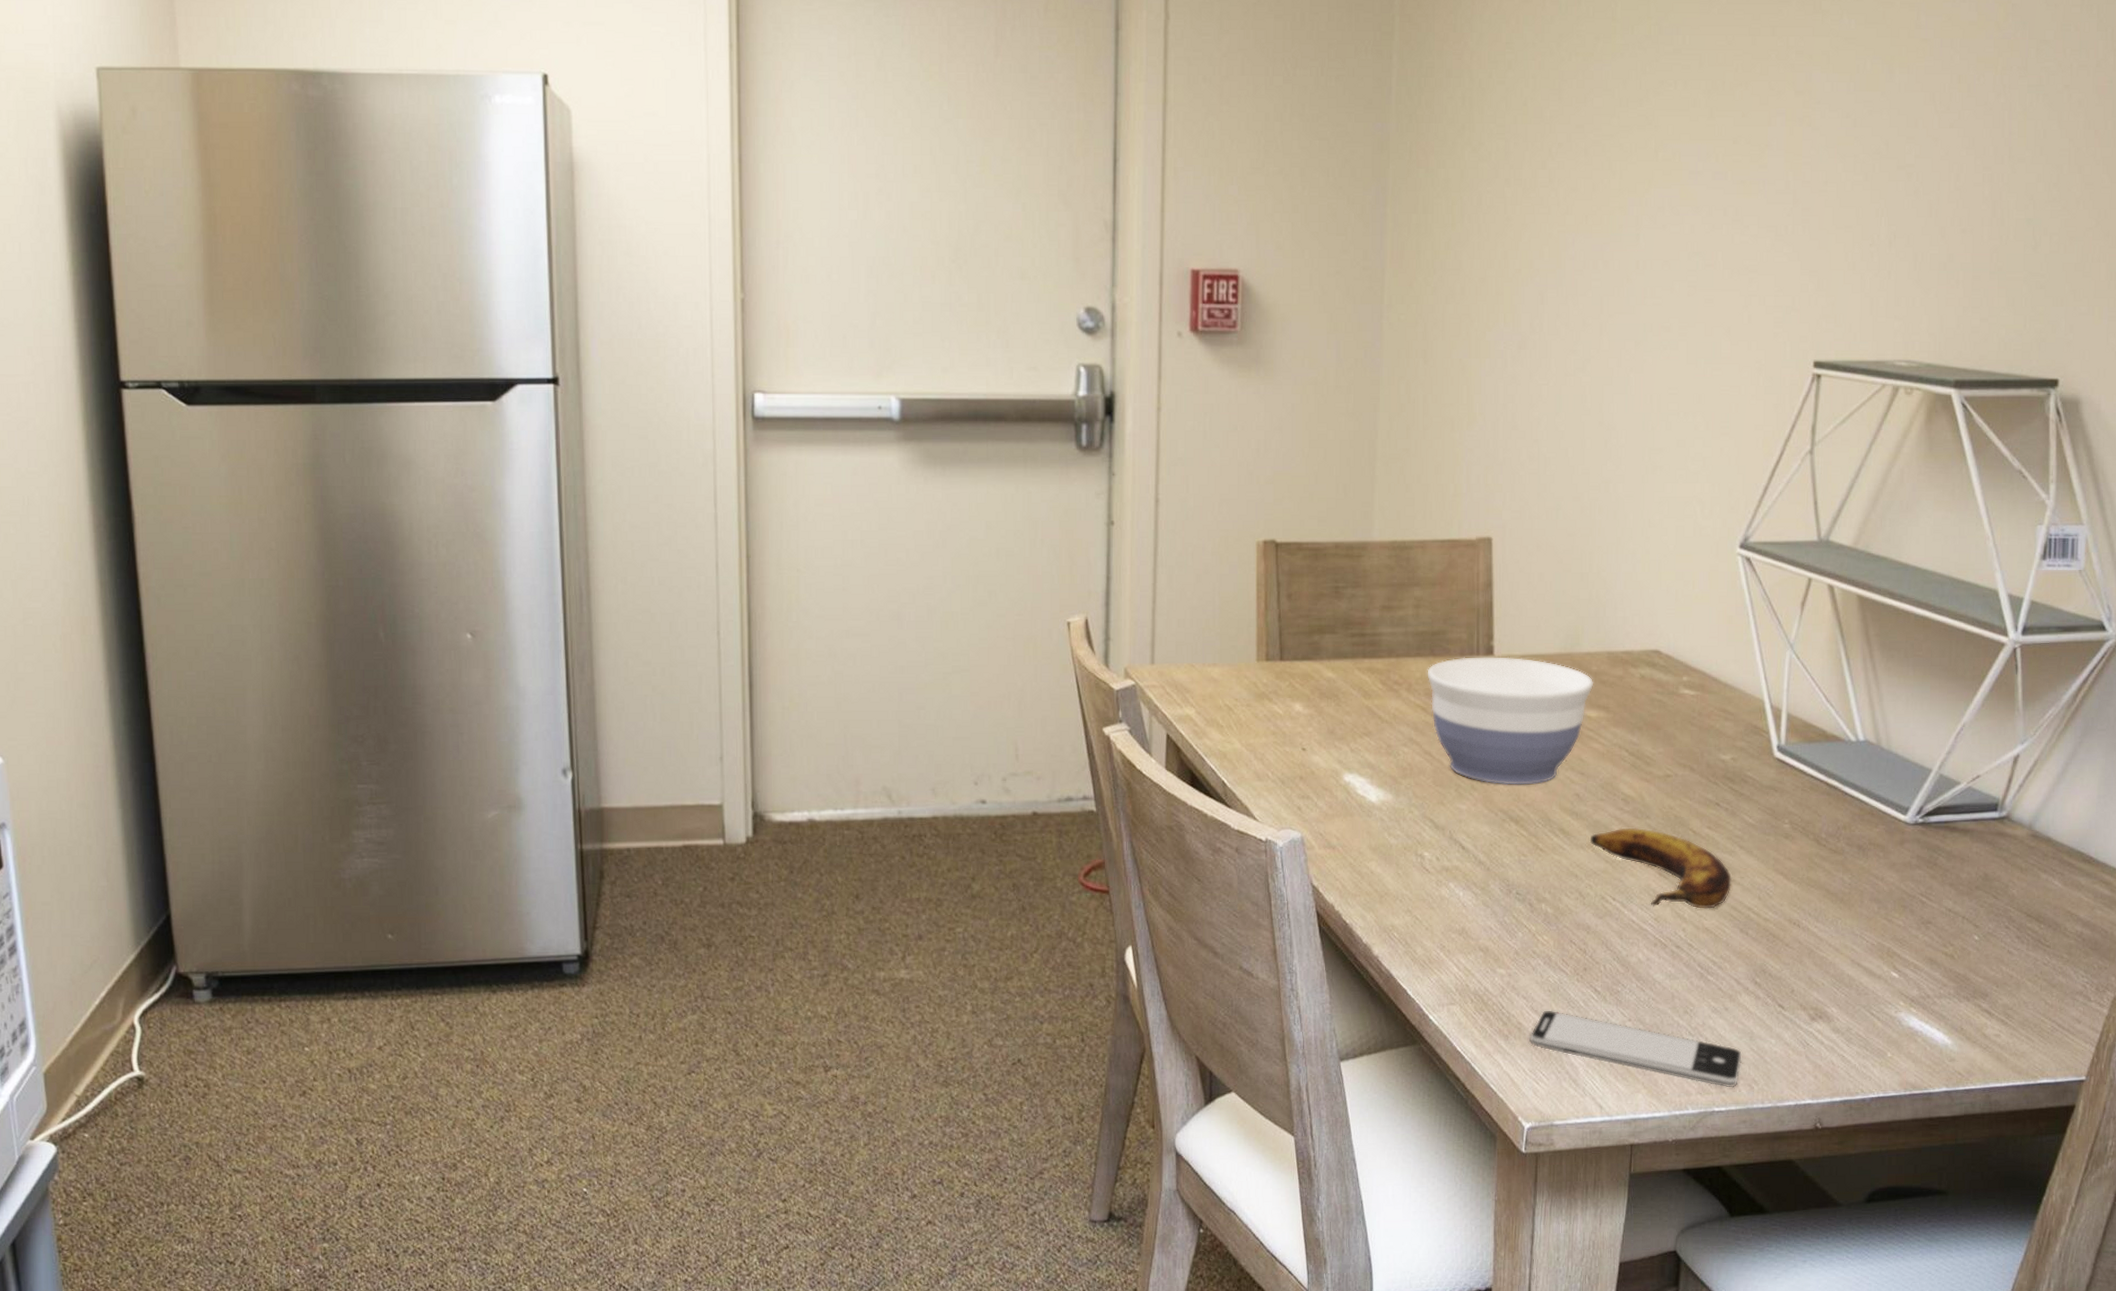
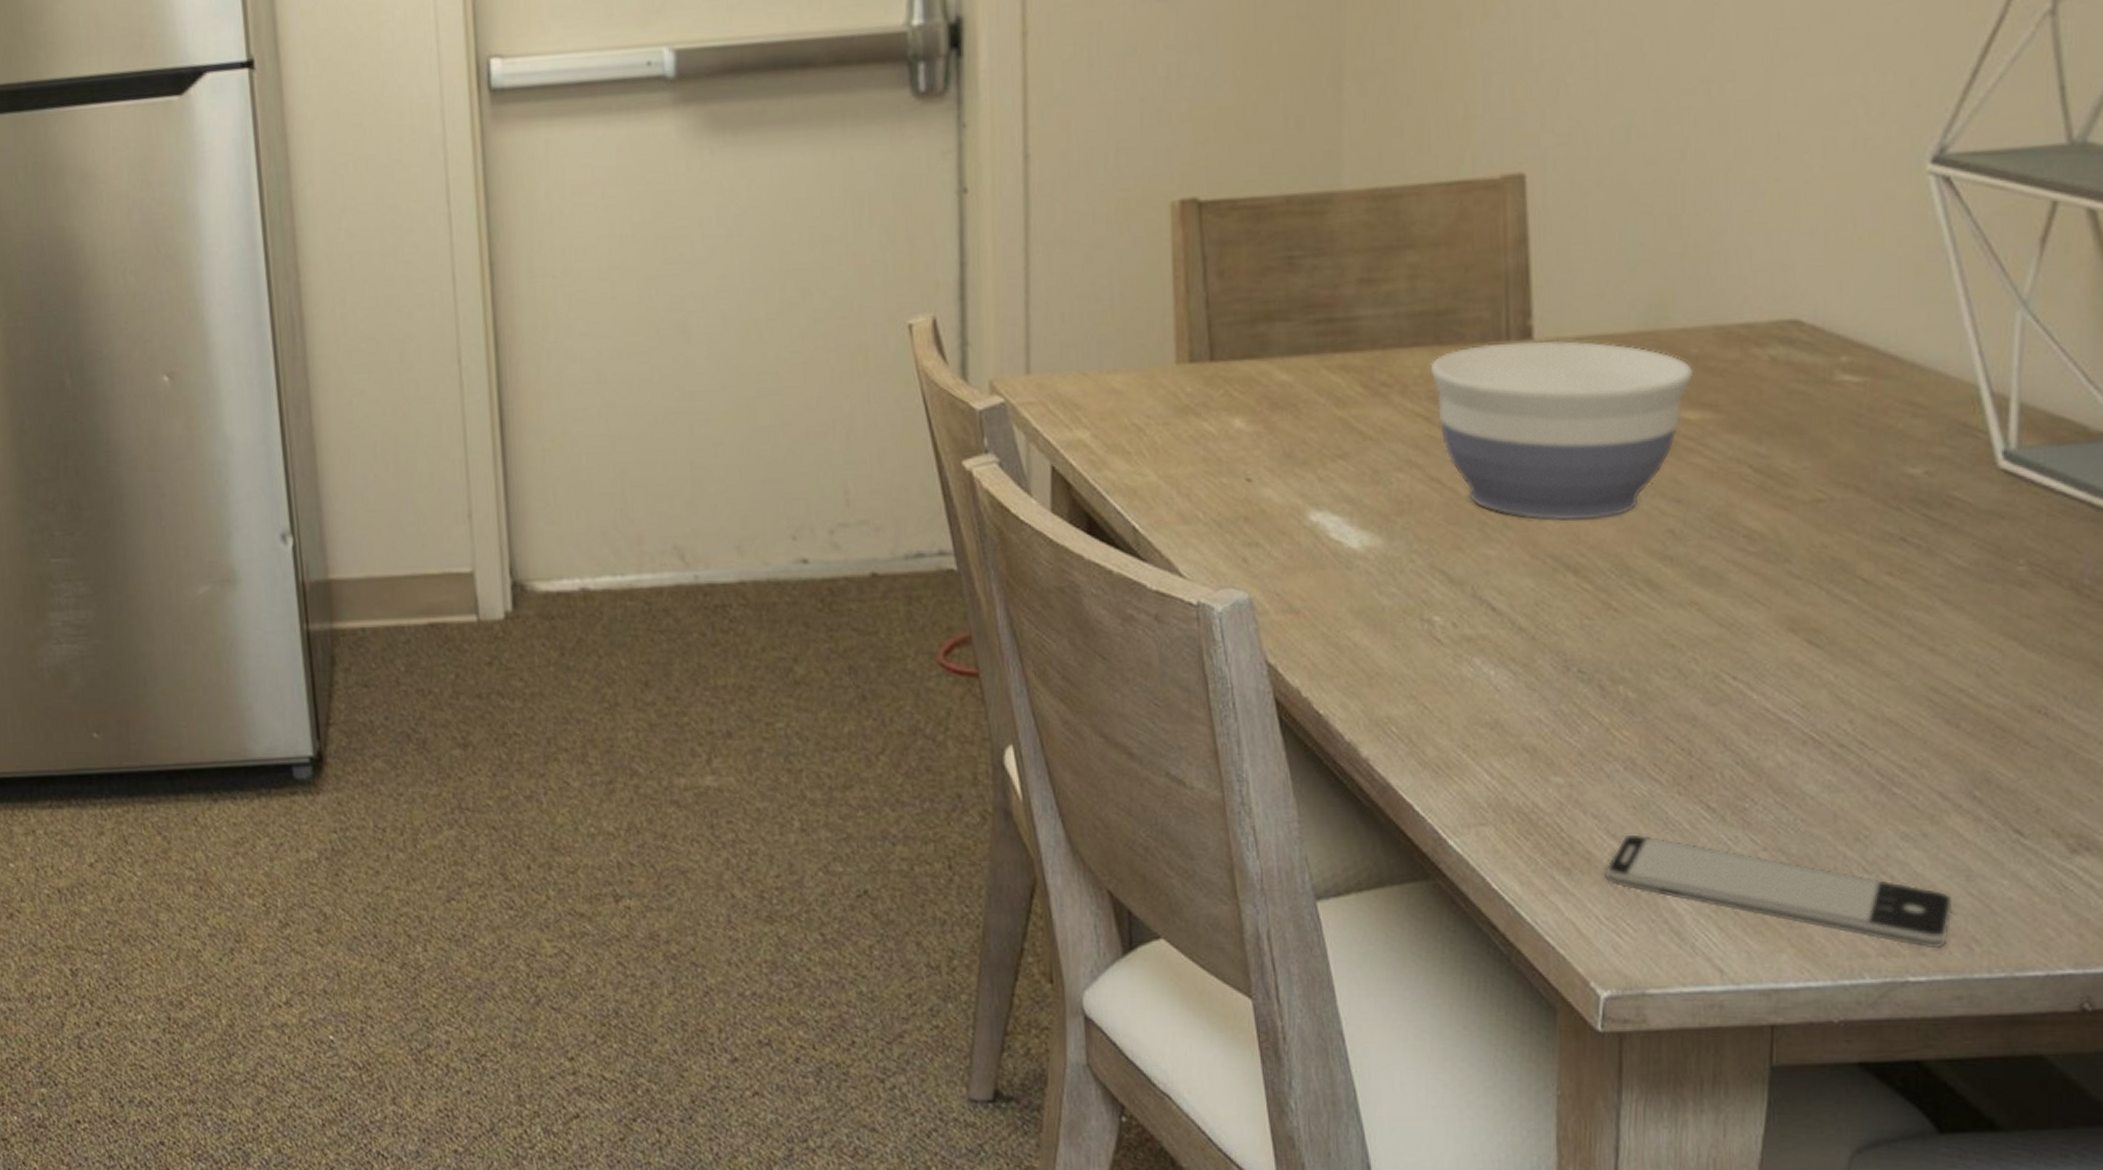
banana: present [1589,827,1732,909] -> none [1693,576,1929,691]

